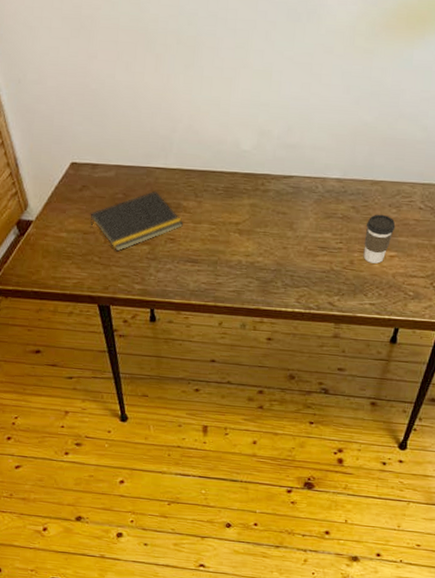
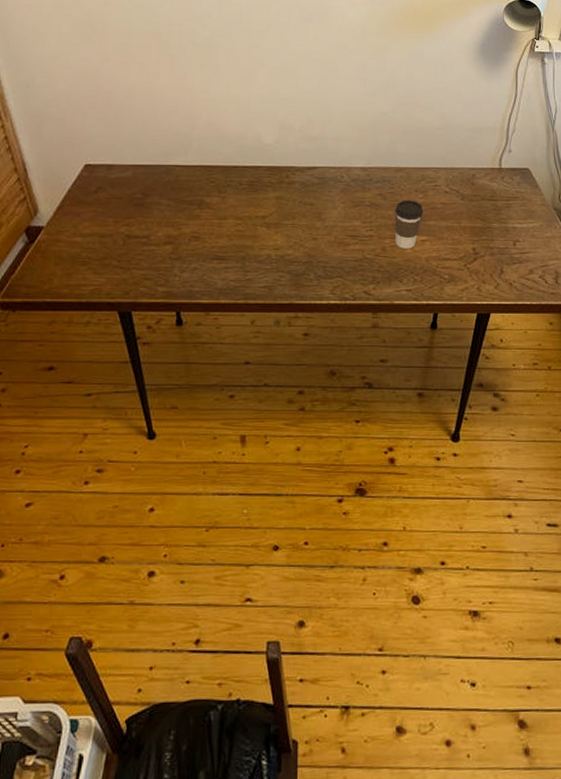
notepad: present [90,191,183,252] -> none [106,188,207,253]

